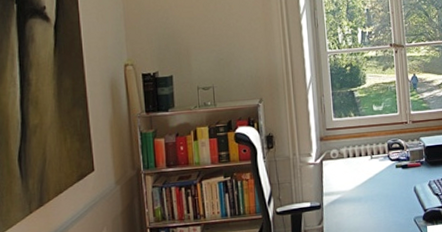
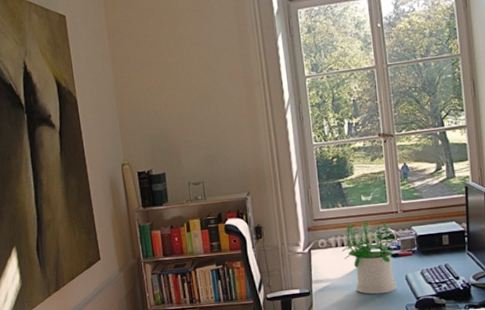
potted plant: none [353,130,406,207] -> present [342,220,397,295]

